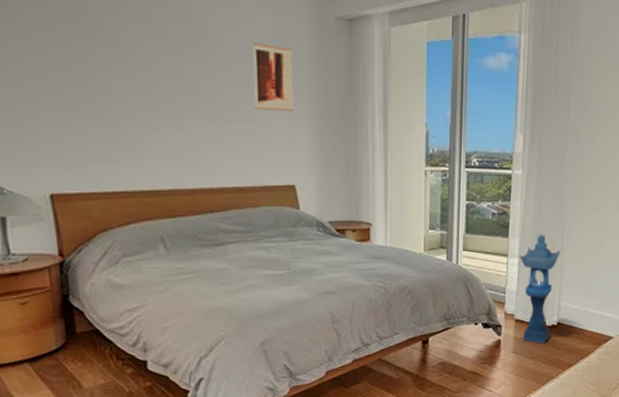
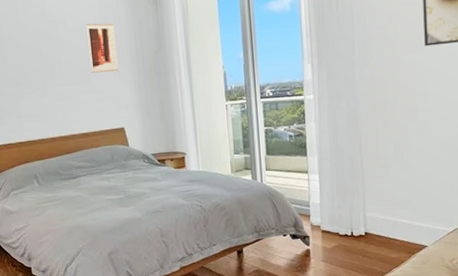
lantern: present [518,235,561,344] -> none [319,151,361,253]

